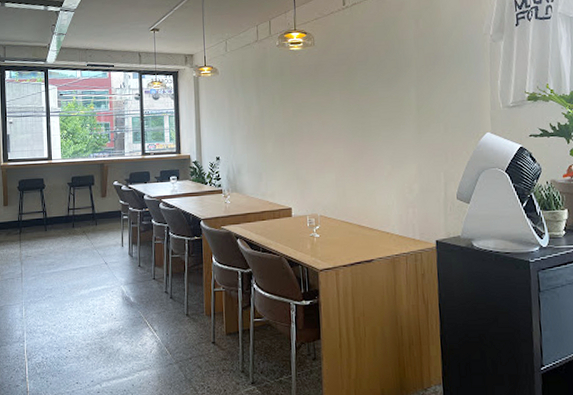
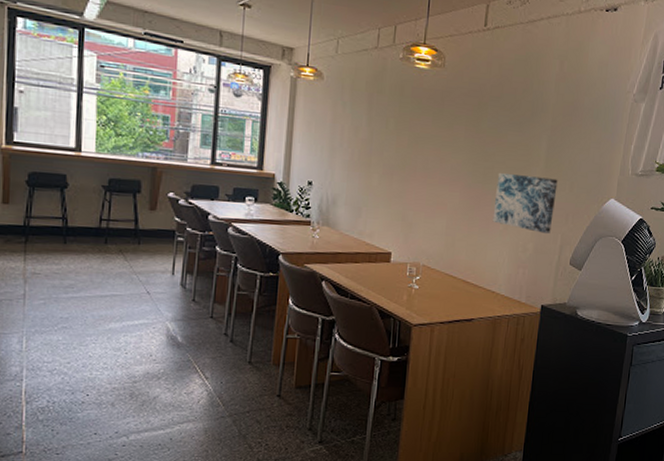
wall art: none [375,123,433,174] -> present [492,173,558,235]

